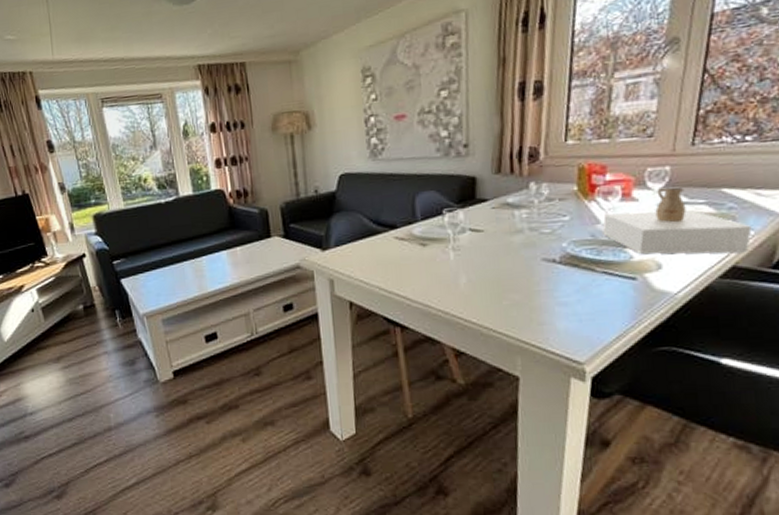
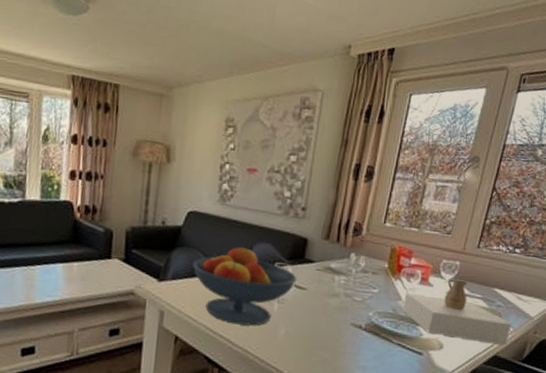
fruit bowl: none [354,199,471,281] -> present [192,246,297,326]

